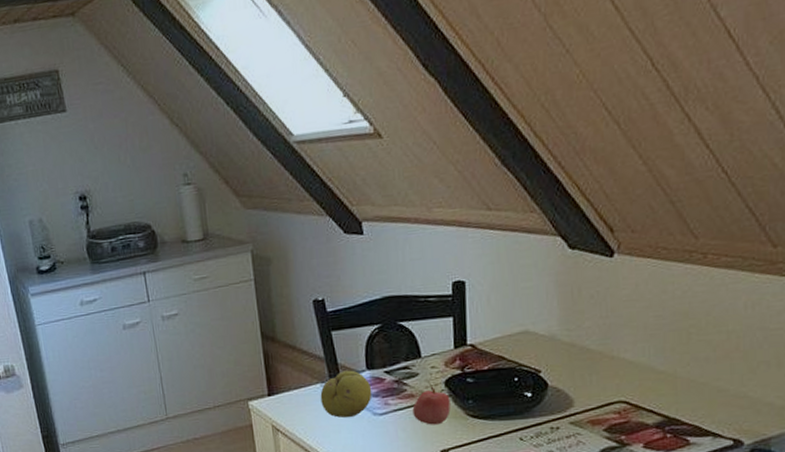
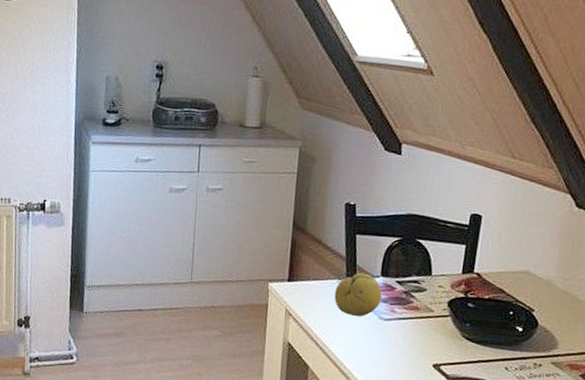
apple: present [412,386,451,425] -> none [414,303,450,340]

